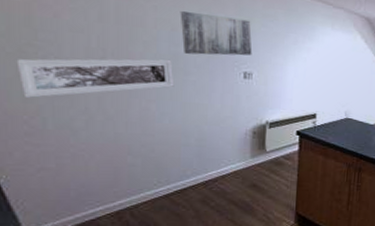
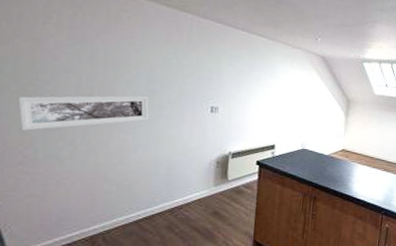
wall art: present [180,10,253,56] -> none [158,52,220,92]

